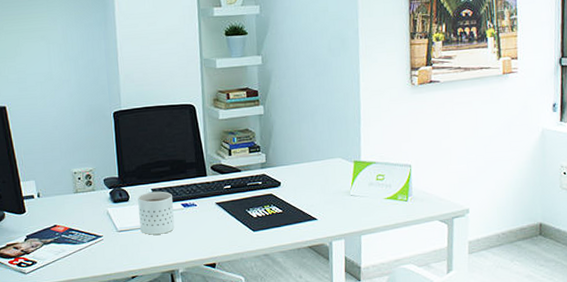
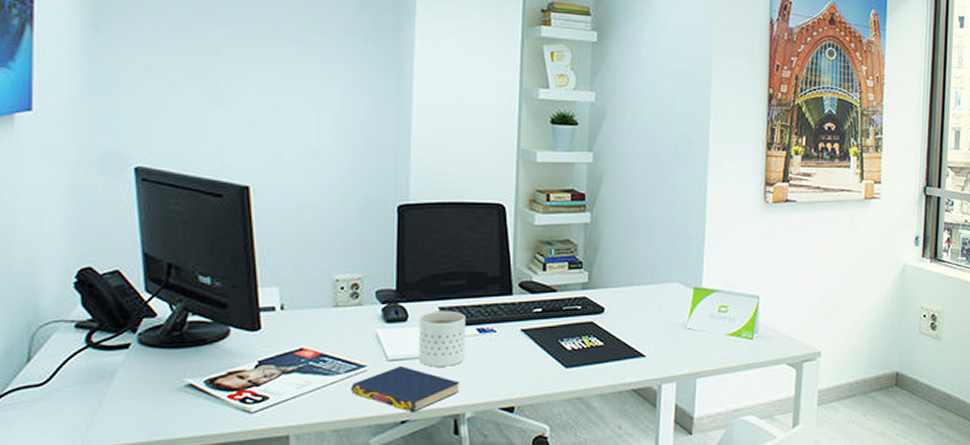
book: none [92,234,173,270] -> present [350,365,460,413]

